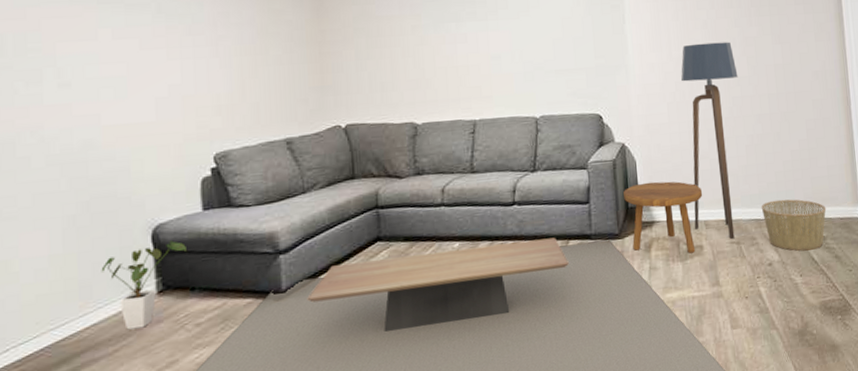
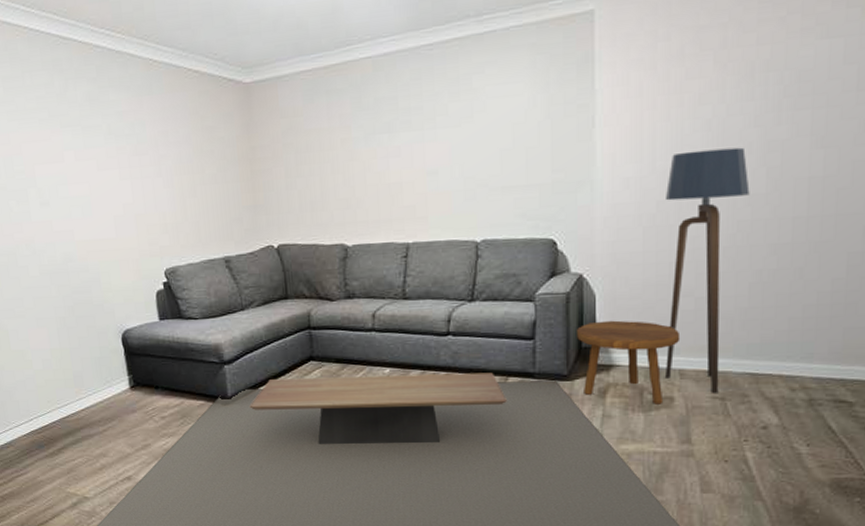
house plant: present [101,240,186,330] -> none [87,345,149,415]
basket: present [761,199,826,251] -> none [761,352,862,417]

